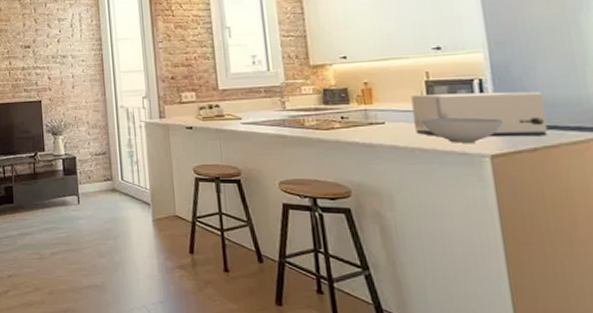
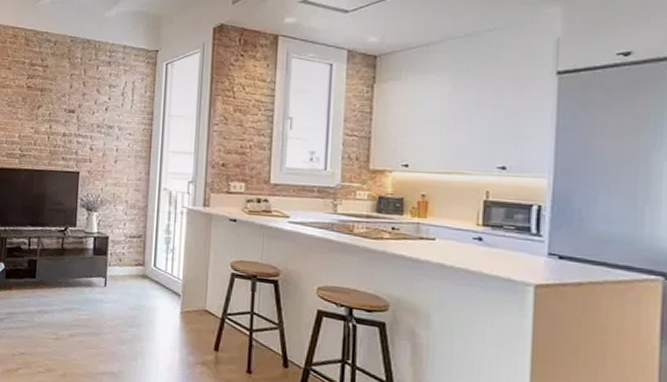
toaster: present [411,91,549,138] -> none [463,214,599,272]
bowl: present [419,117,505,143] -> none [471,239,555,270]

